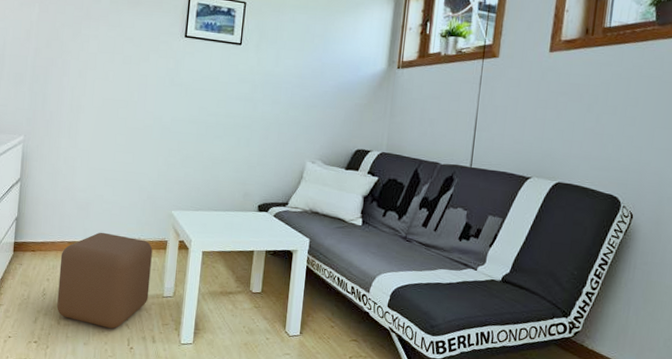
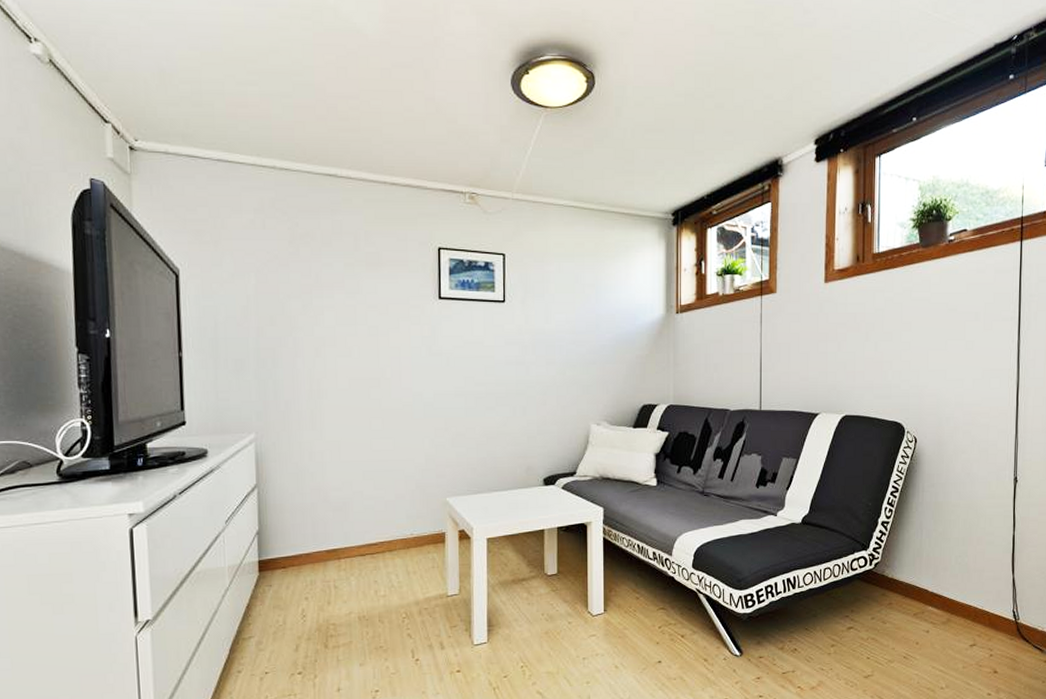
cube: present [57,232,153,329] -> none [319,533,431,643]

